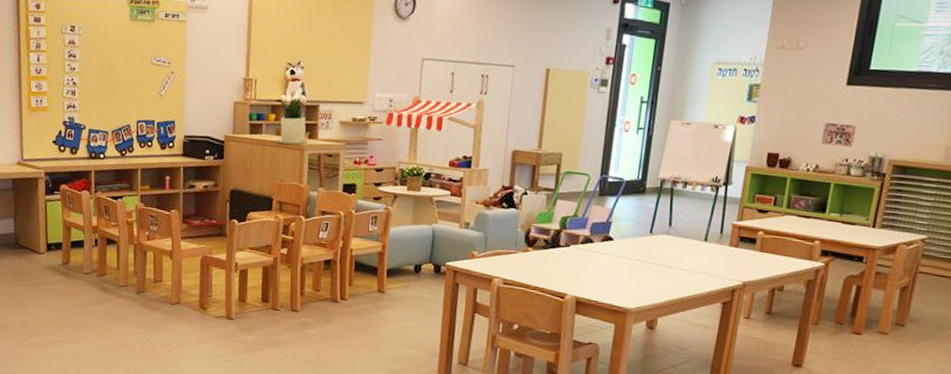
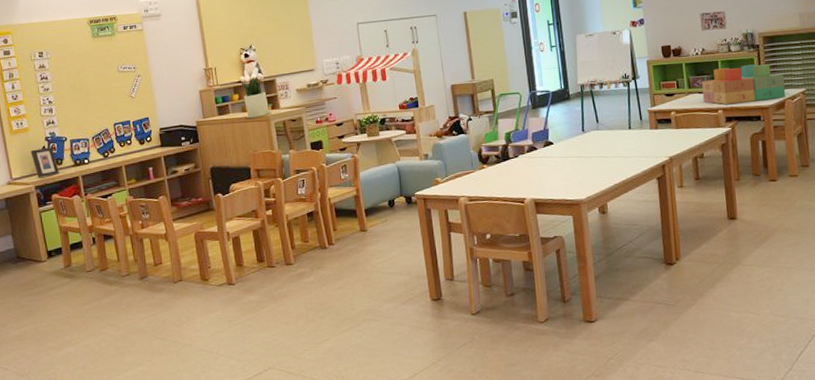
picture frame: none [46,132,72,165] -> present [31,147,59,179]
toy blocks: none [800,192,906,241] -> present [702,64,786,105]

